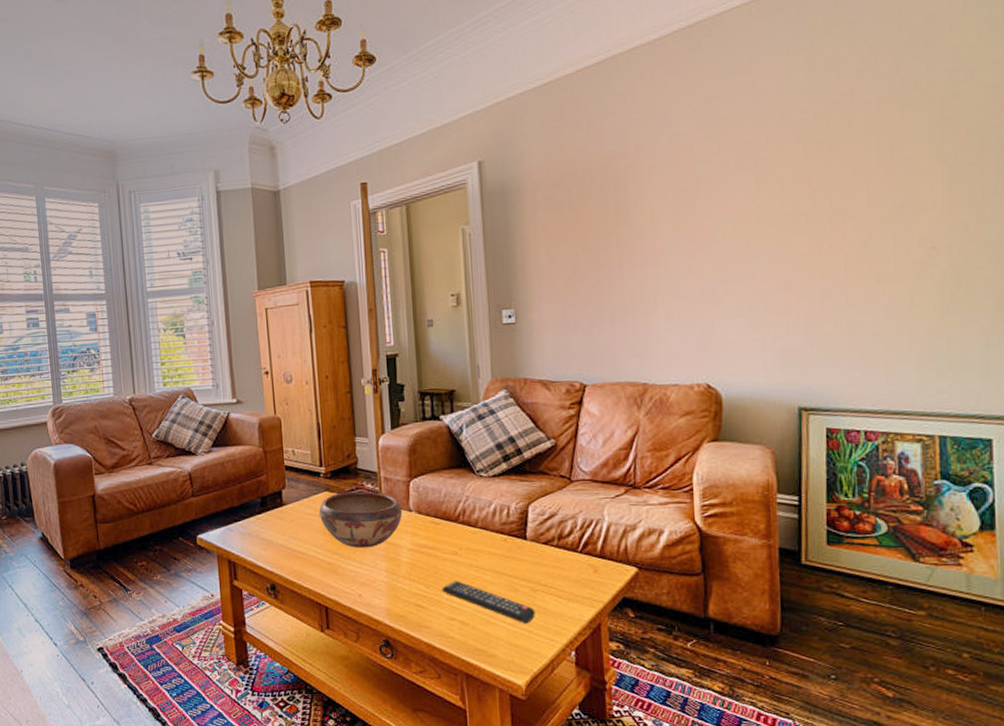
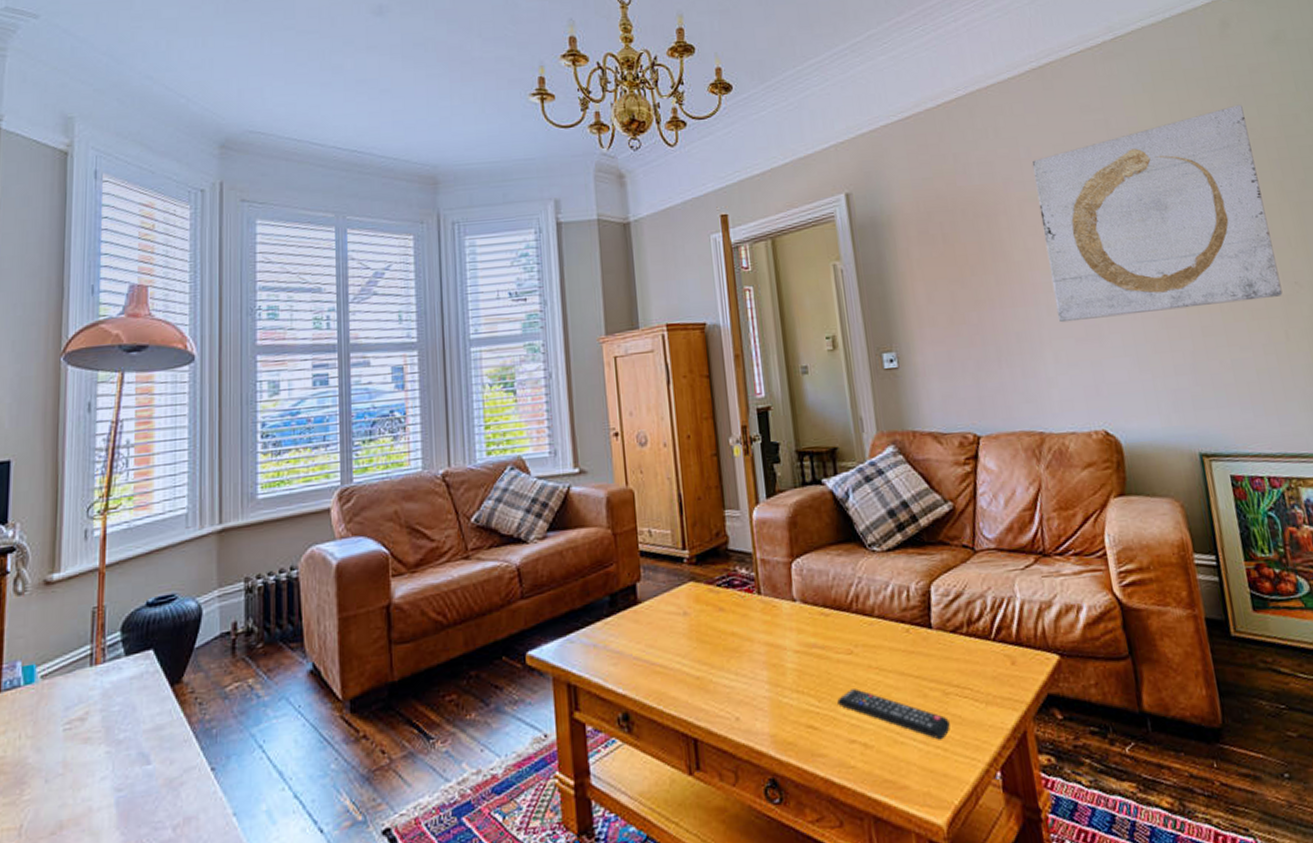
decorative bowl: present [319,491,403,548] -> none [683,578,785,654]
wall art: none [668,59,916,285] -> present [1032,104,1283,323]

